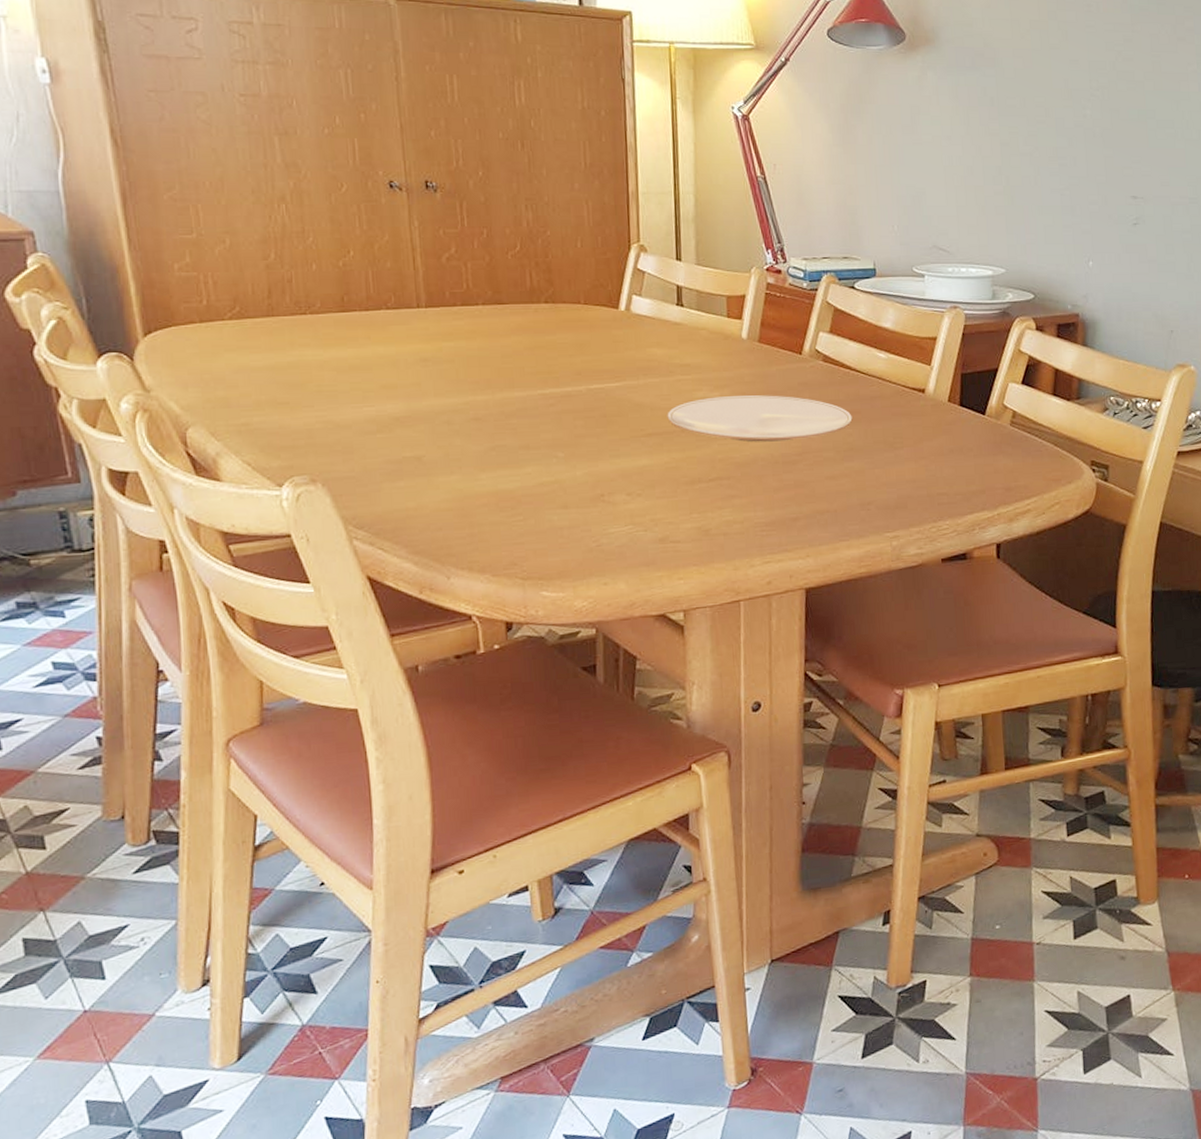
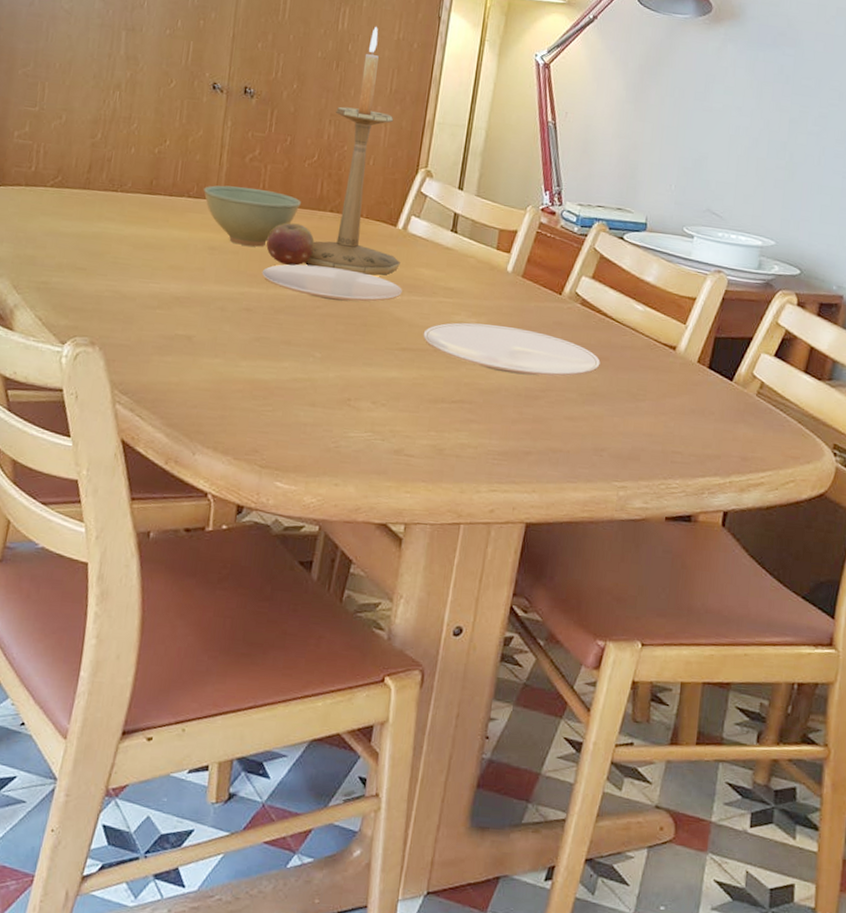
bowl: none [402,289,512,352] -> present [203,185,301,247]
fruit: none [482,321,536,366] -> present [266,222,315,266]
plate: none [483,361,637,396] -> present [261,264,402,302]
candlestick: none [527,97,630,364] -> present [304,26,400,275]

